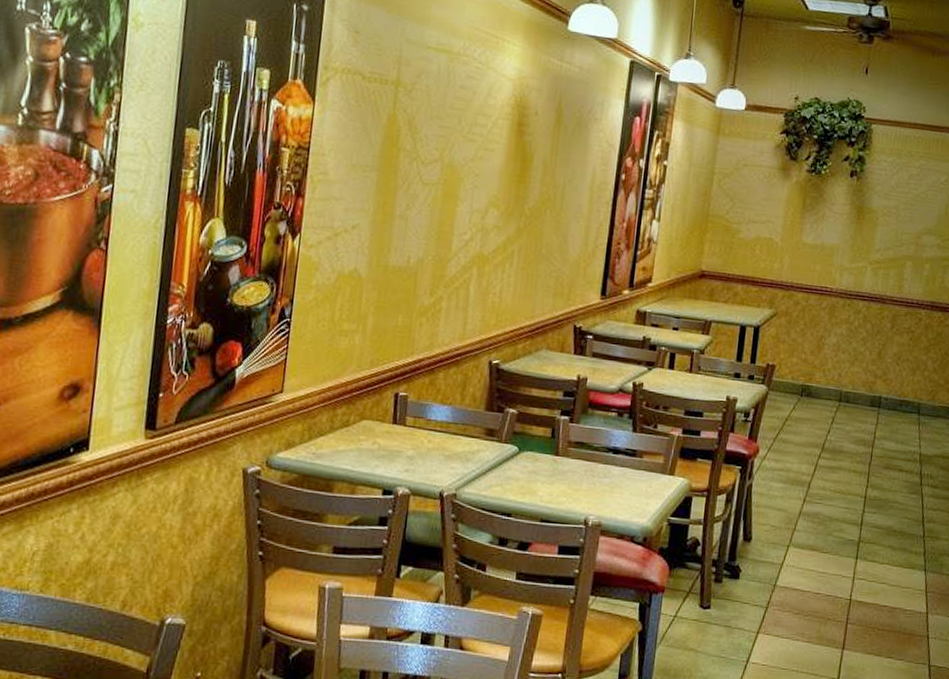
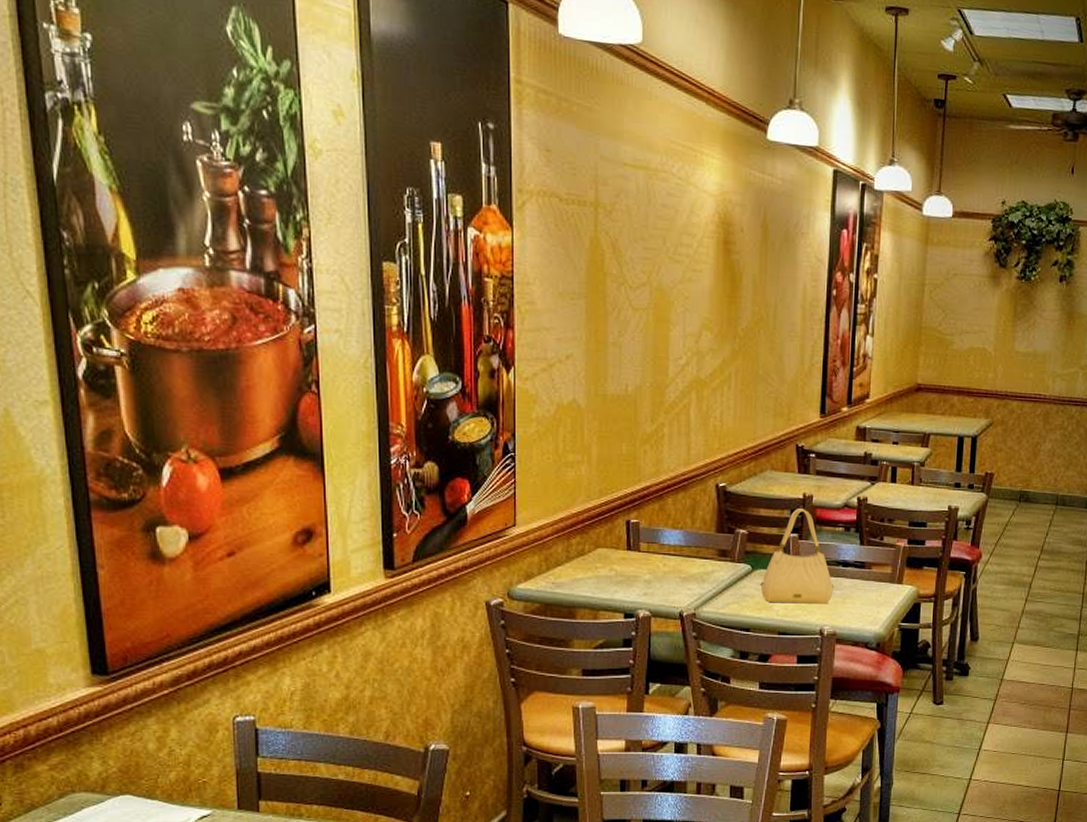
handbag: none [526,389,603,492] -> present [760,507,835,604]

